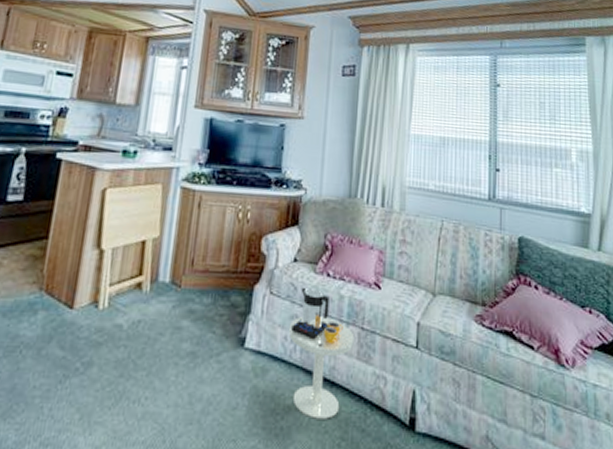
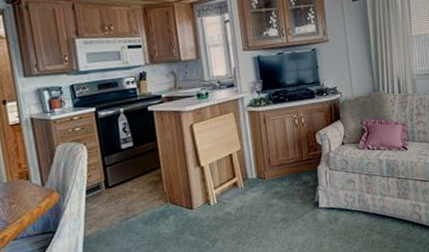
side table: present [288,287,355,419] -> none [347,159,395,240]

